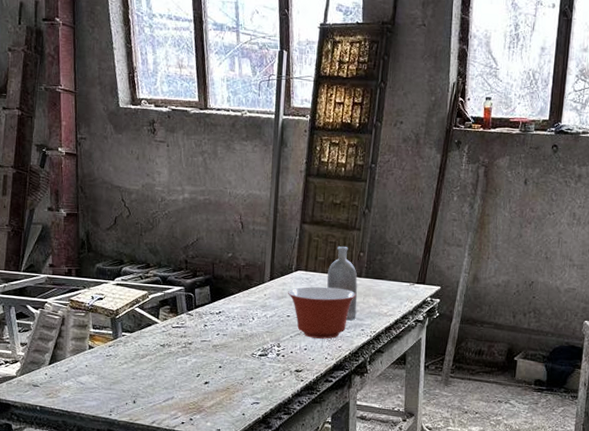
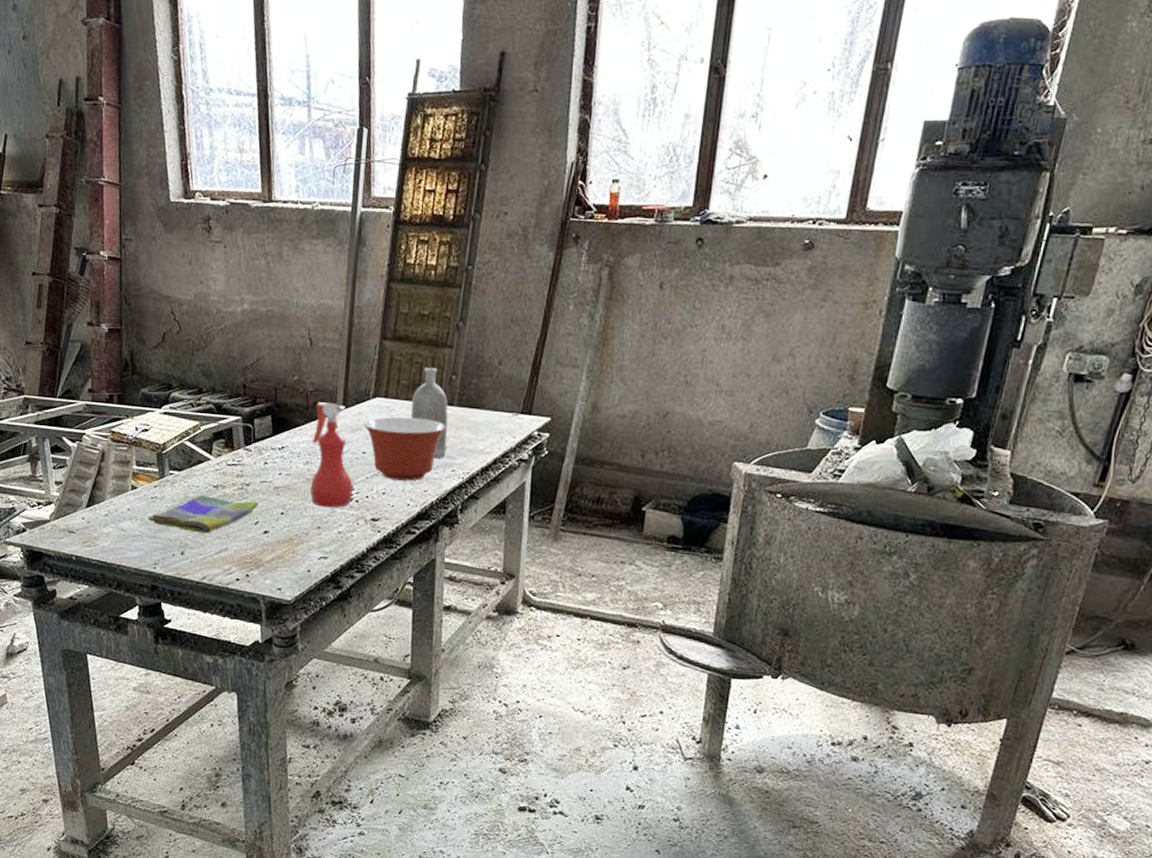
dish towel: none [103,352,200,385] -> present [147,494,258,534]
spray bottle: none [243,275,280,362] -> present [310,402,353,508]

